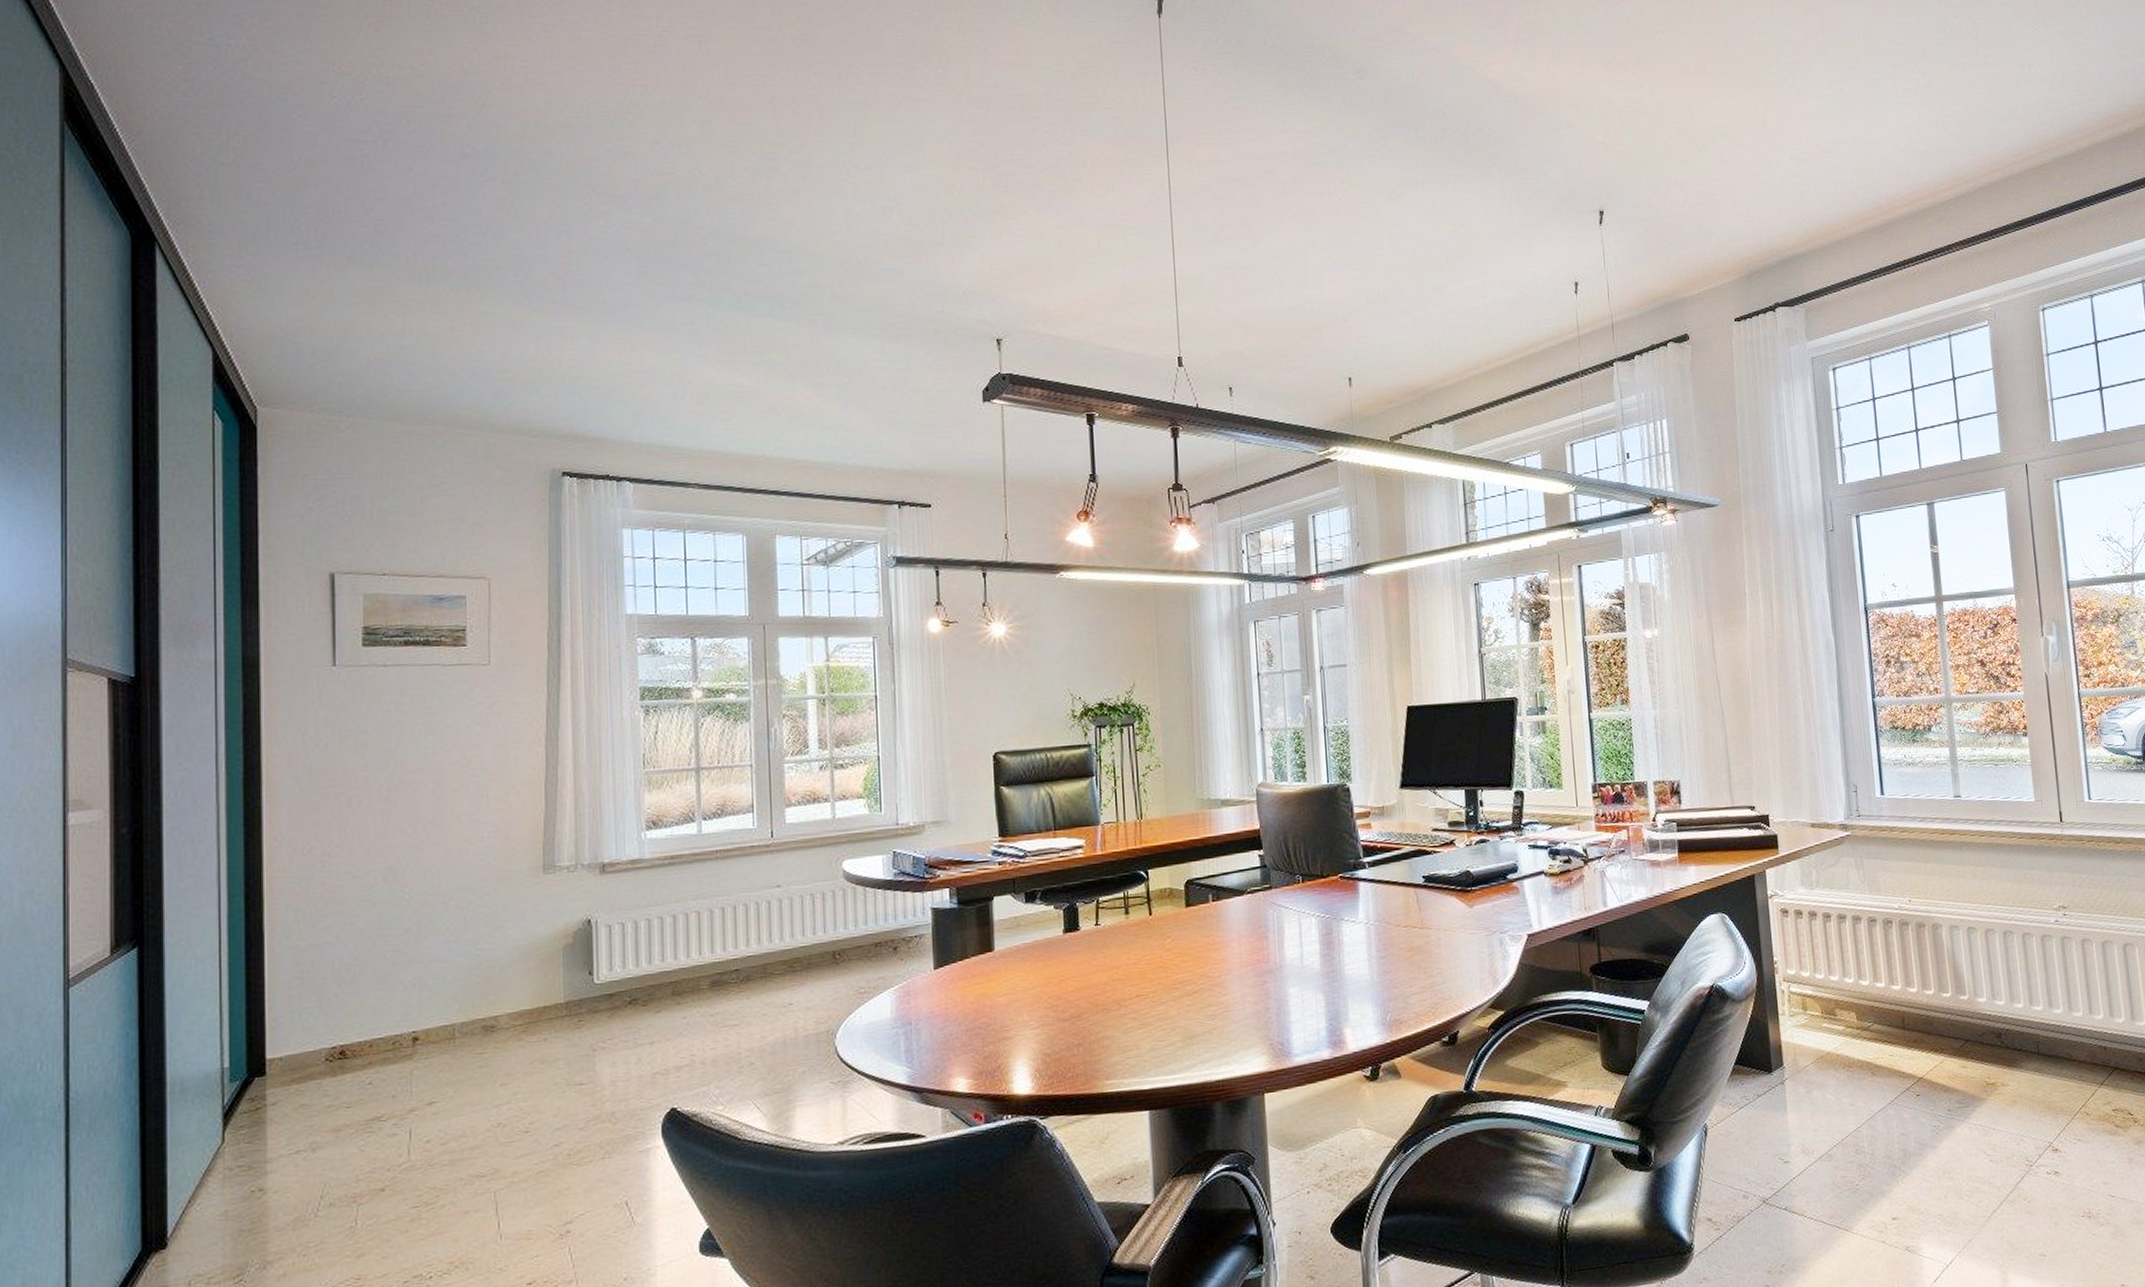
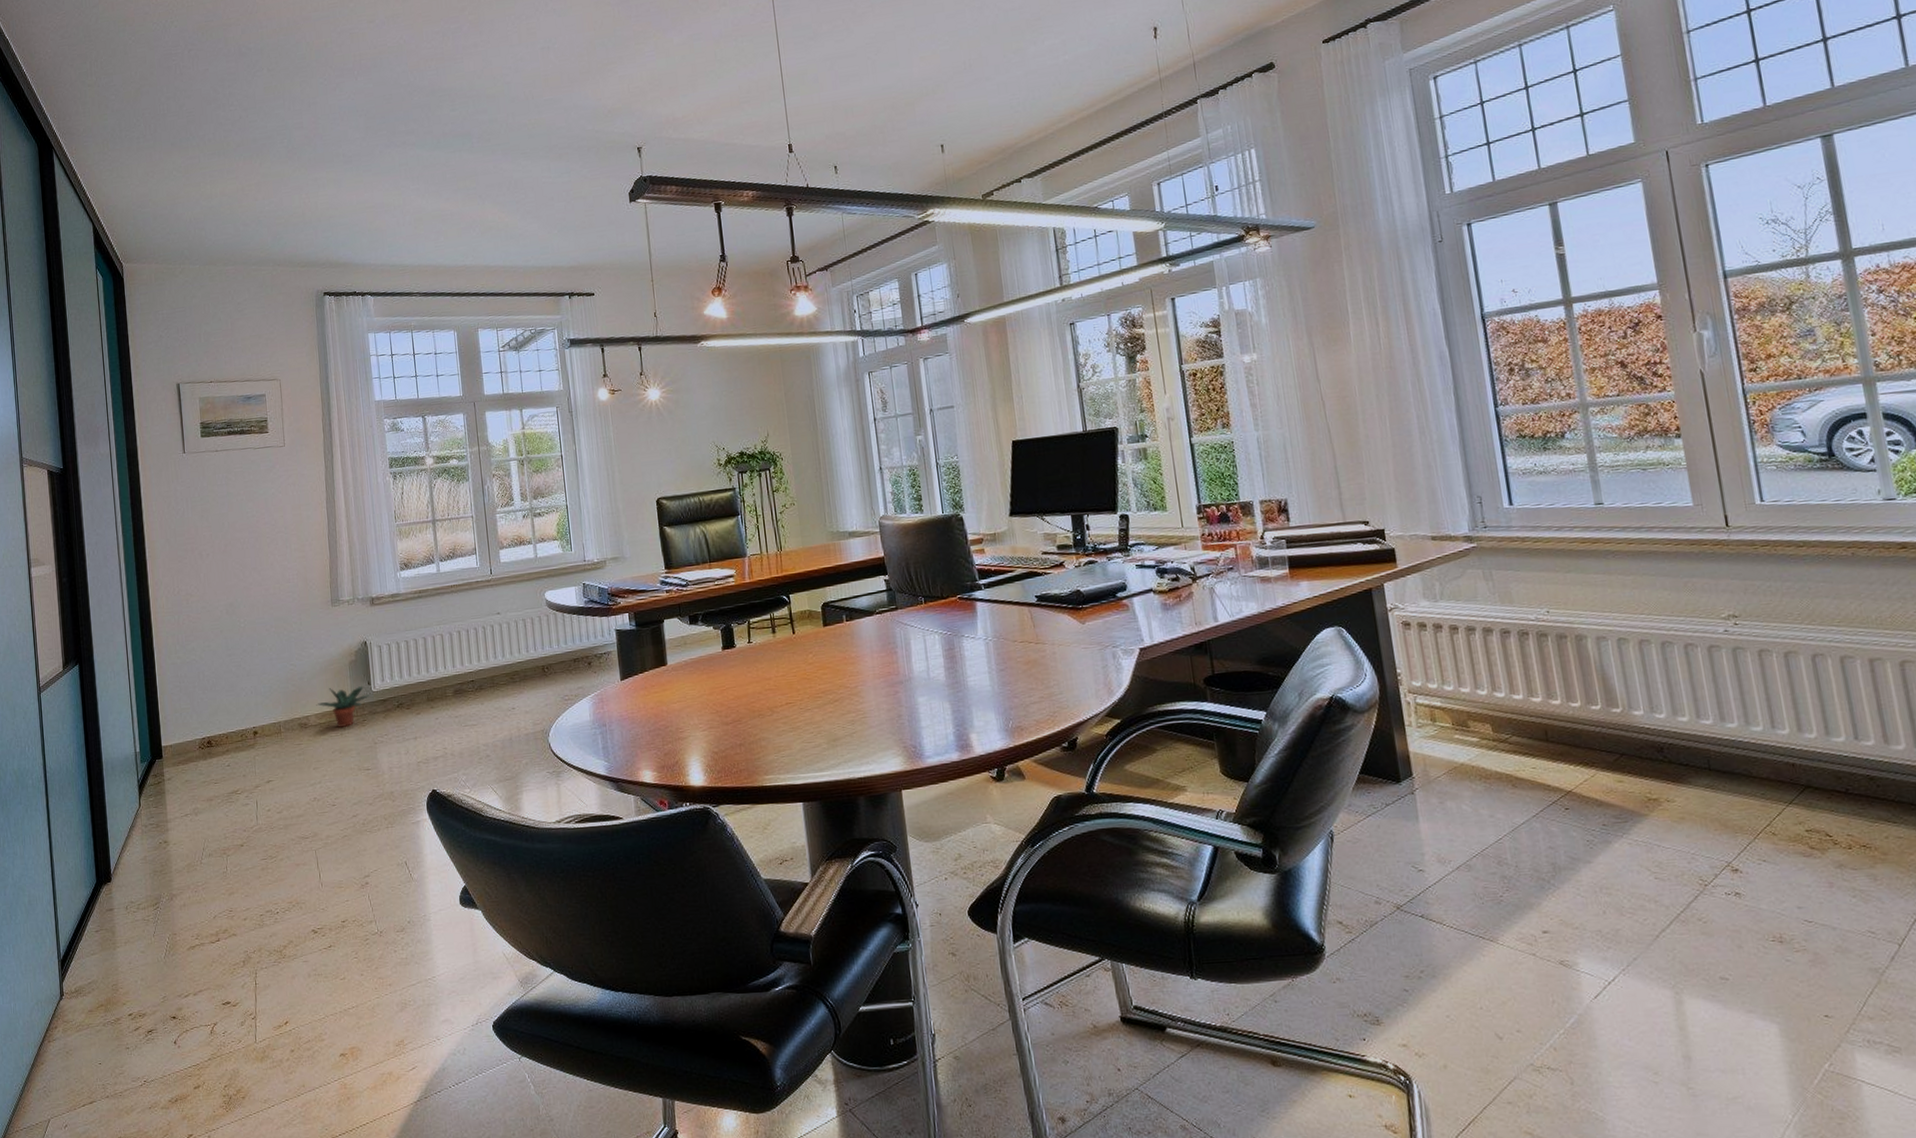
potted plant: none [510,975,591,1031] -> present [316,685,370,727]

